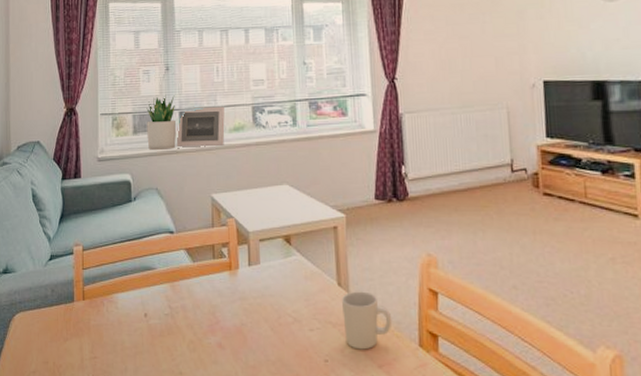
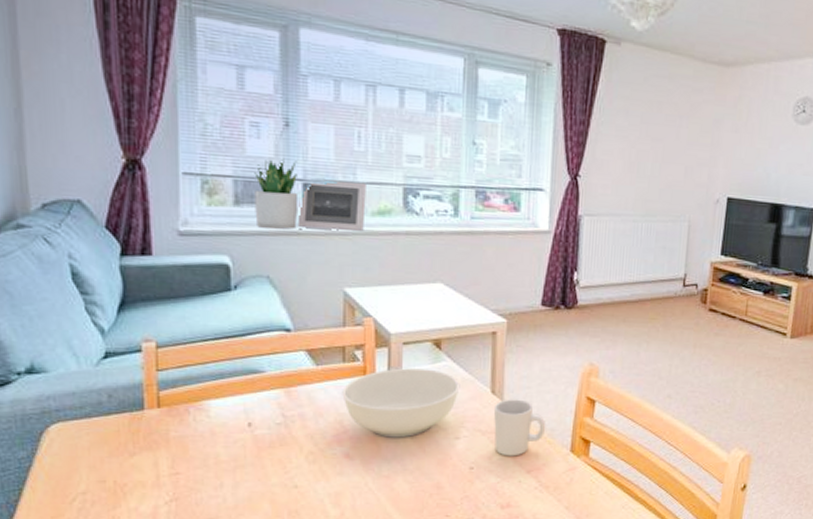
bowl: none [213,263,310,329] -> present [342,368,460,438]

